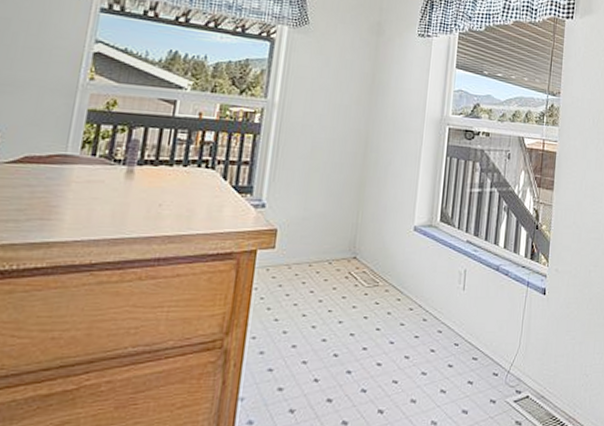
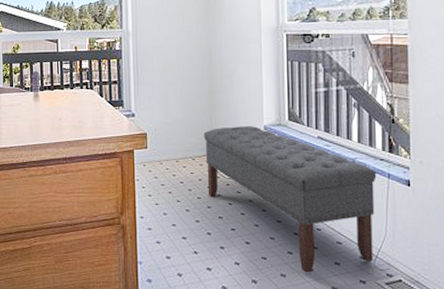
bench: none [341,225,518,396] -> present [203,126,377,273]

